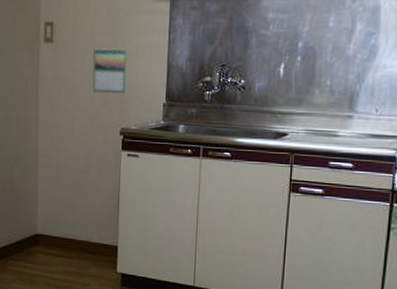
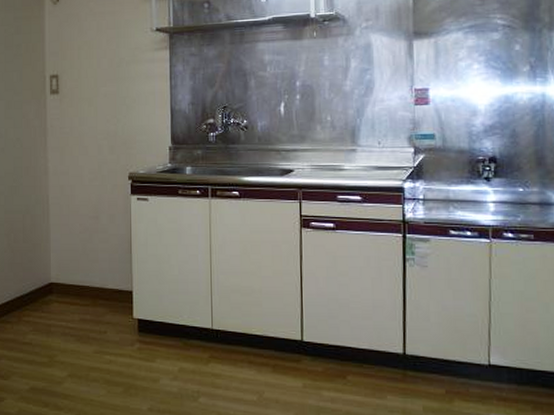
calendar: present [92,47,127,94] -> none [98,95,131,140]

